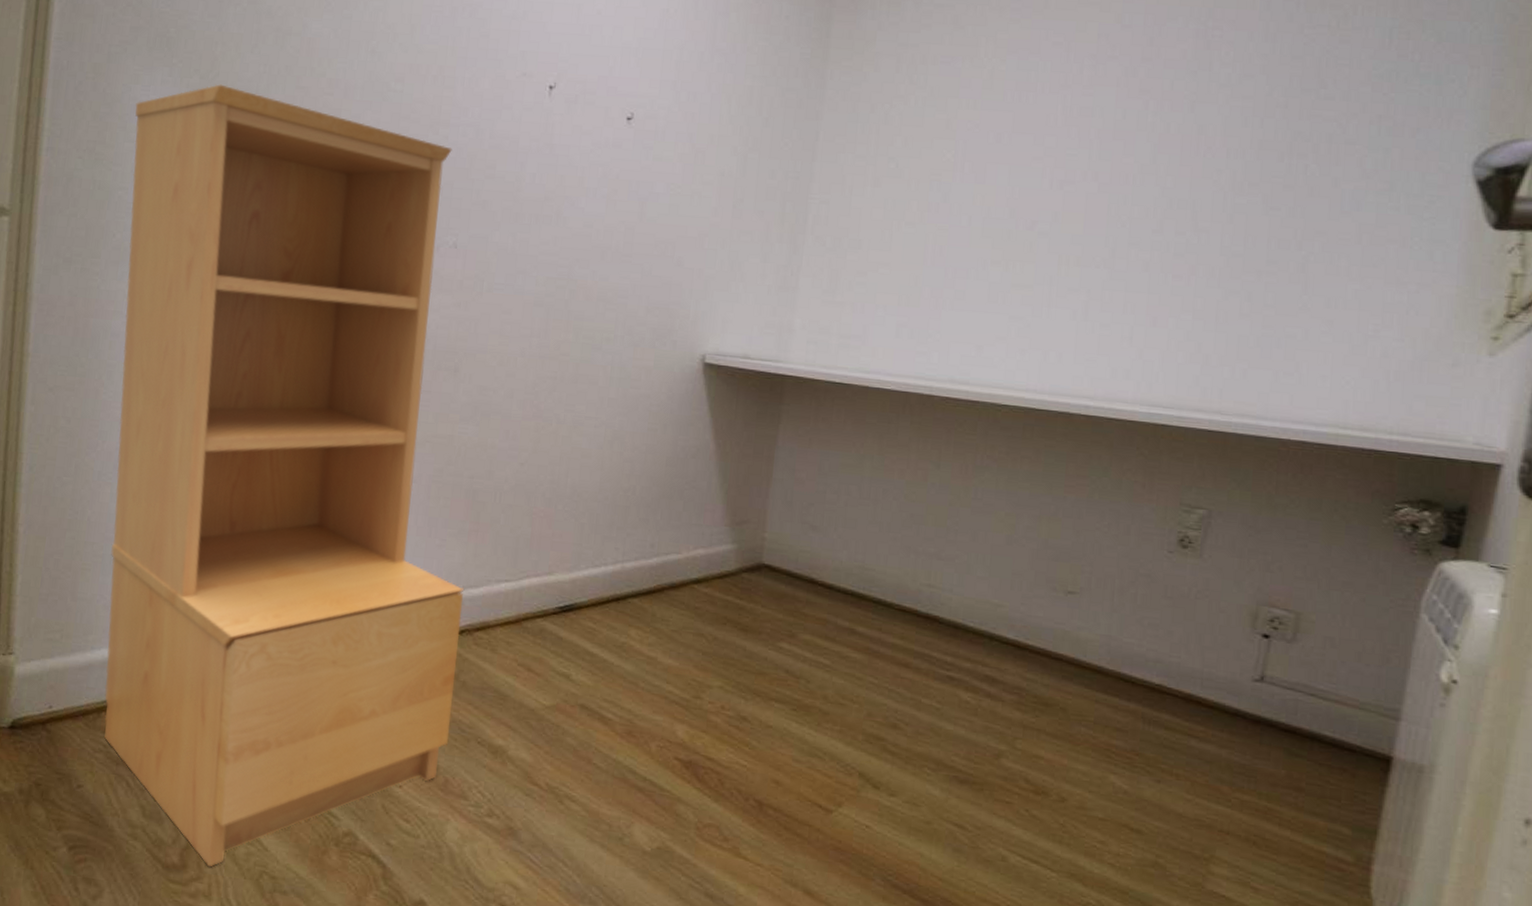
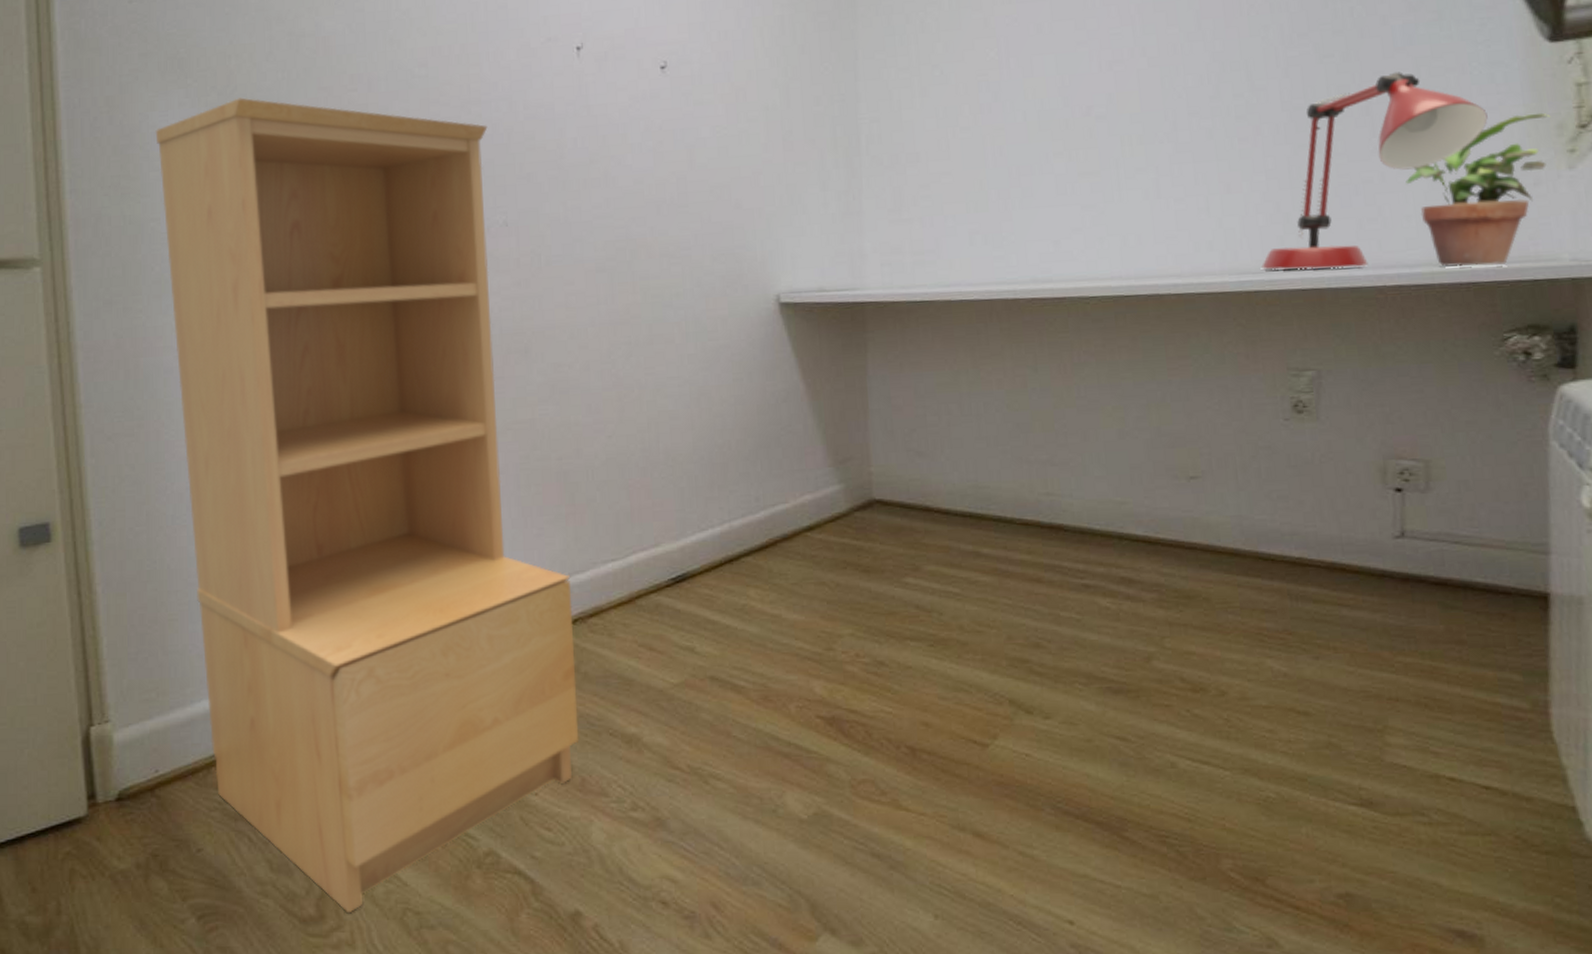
desk lamp: none [1173,235,1420,418] -> present [1262,72,1488,271]
potted plant: none [1328,295,1481,439] -> present [1406,112,1551,267]

